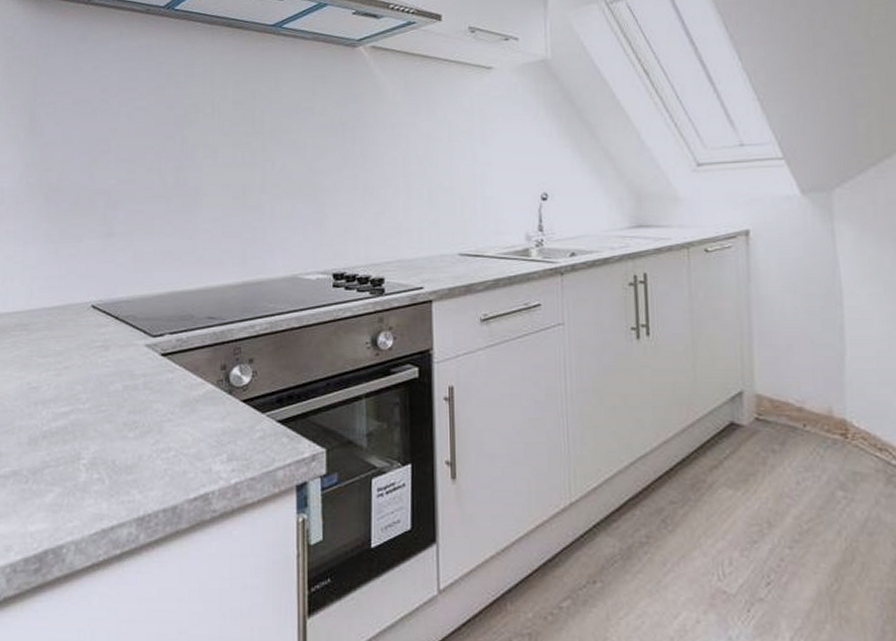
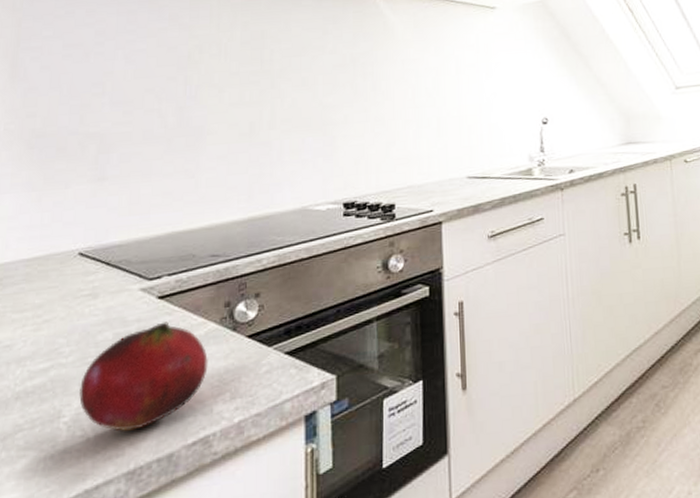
fruit: none [95,379,207,479] -> present [79,321,208,431]

